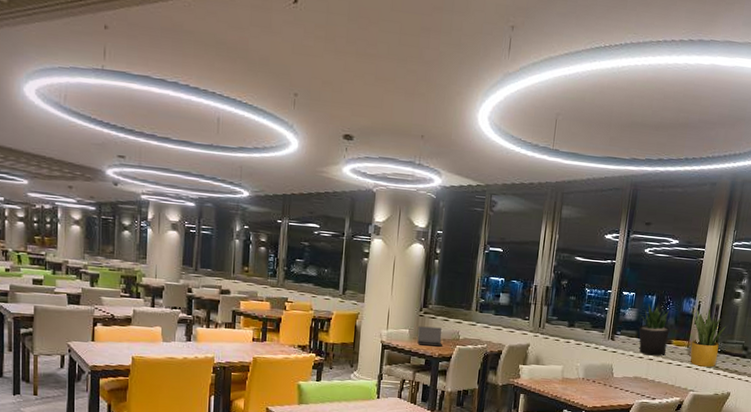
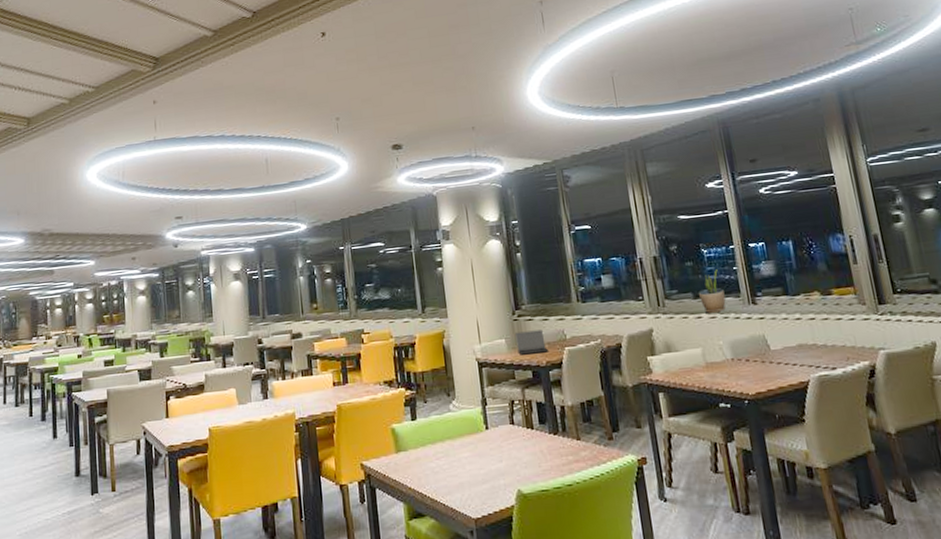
potted plant: none [573,307,593,342] -> present [699,269,726,314]
planter: present [638,304,670,357] -> none [780,251,829,316]
planter: present [690,308,726,367] -> none [846,241,903,316]

